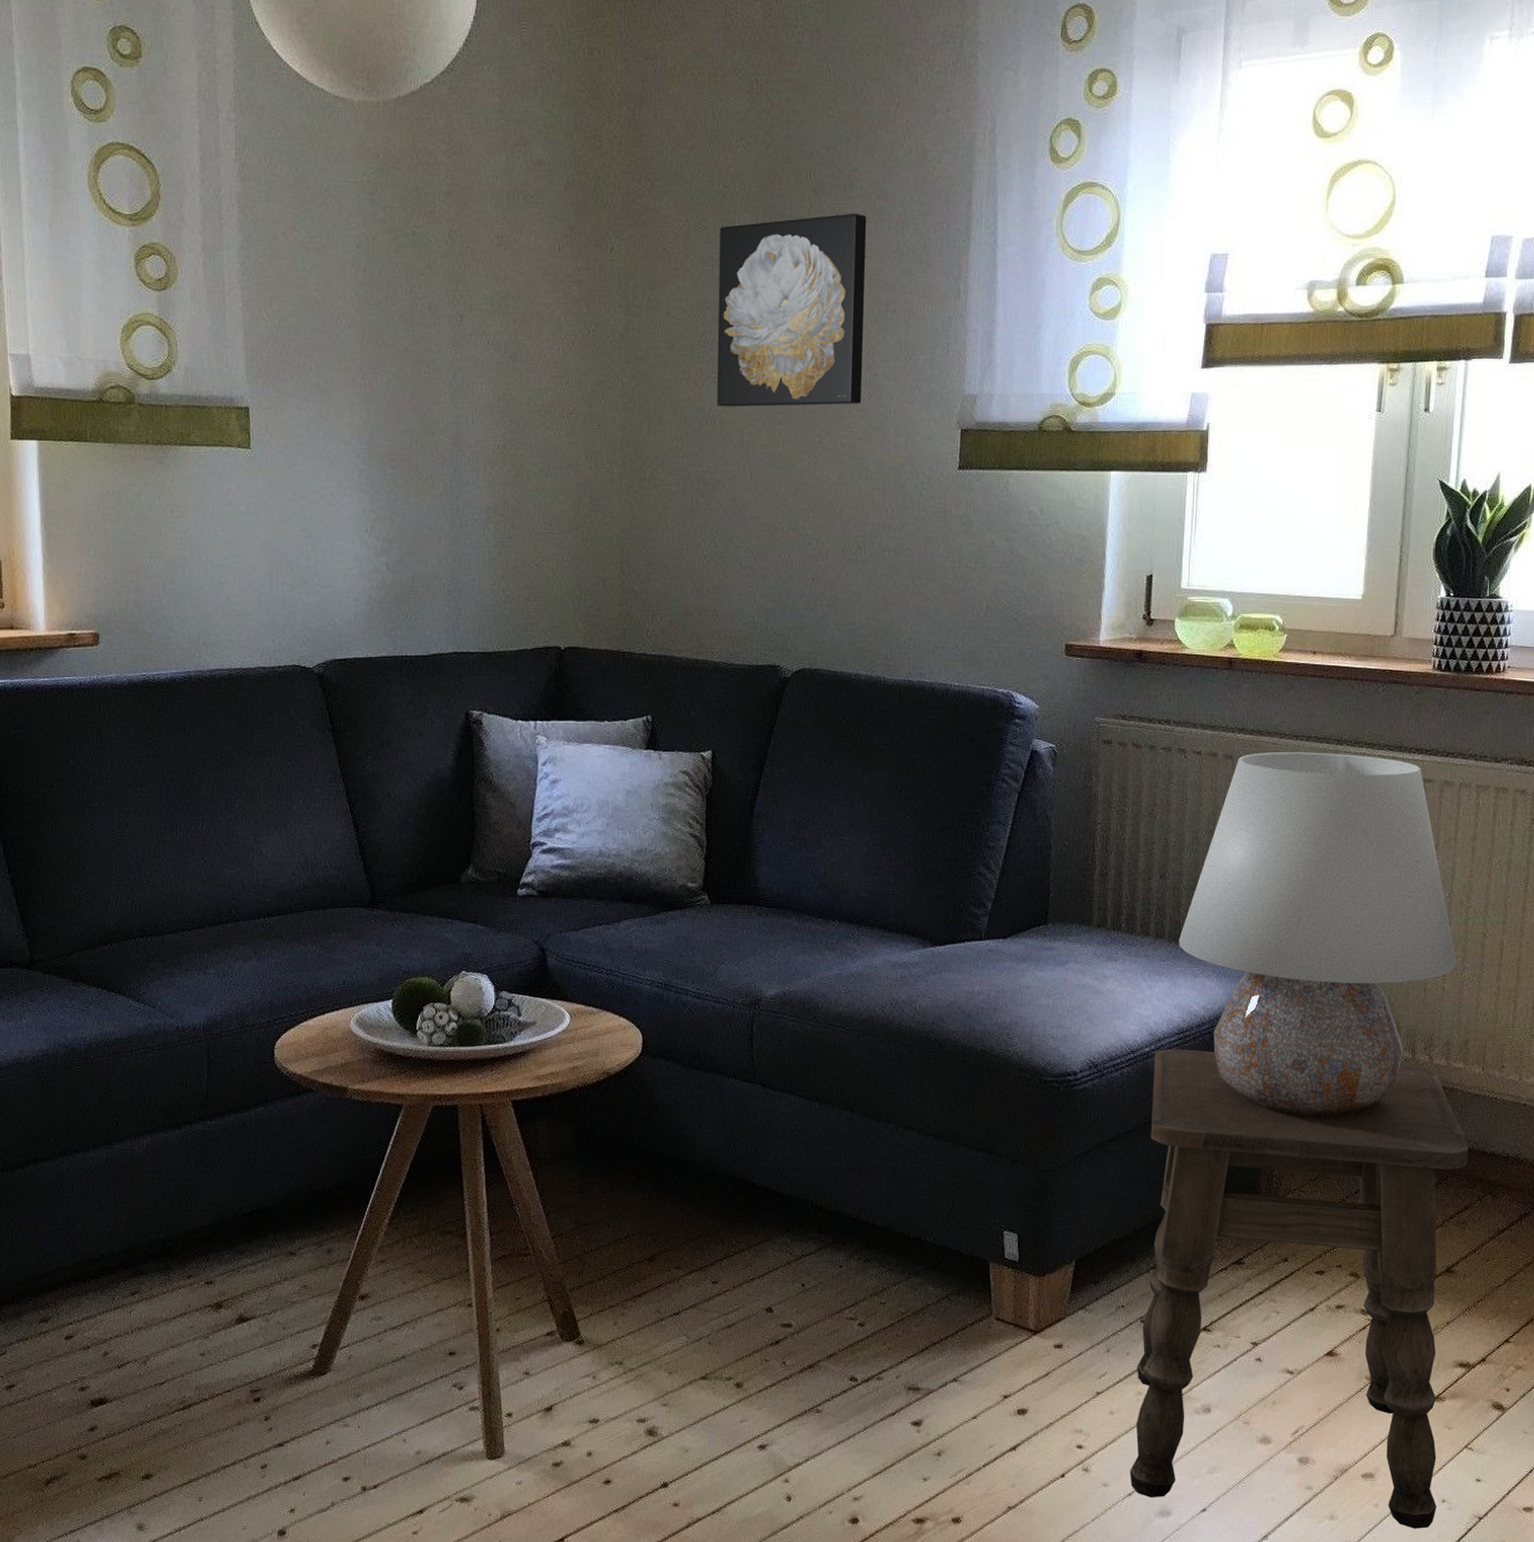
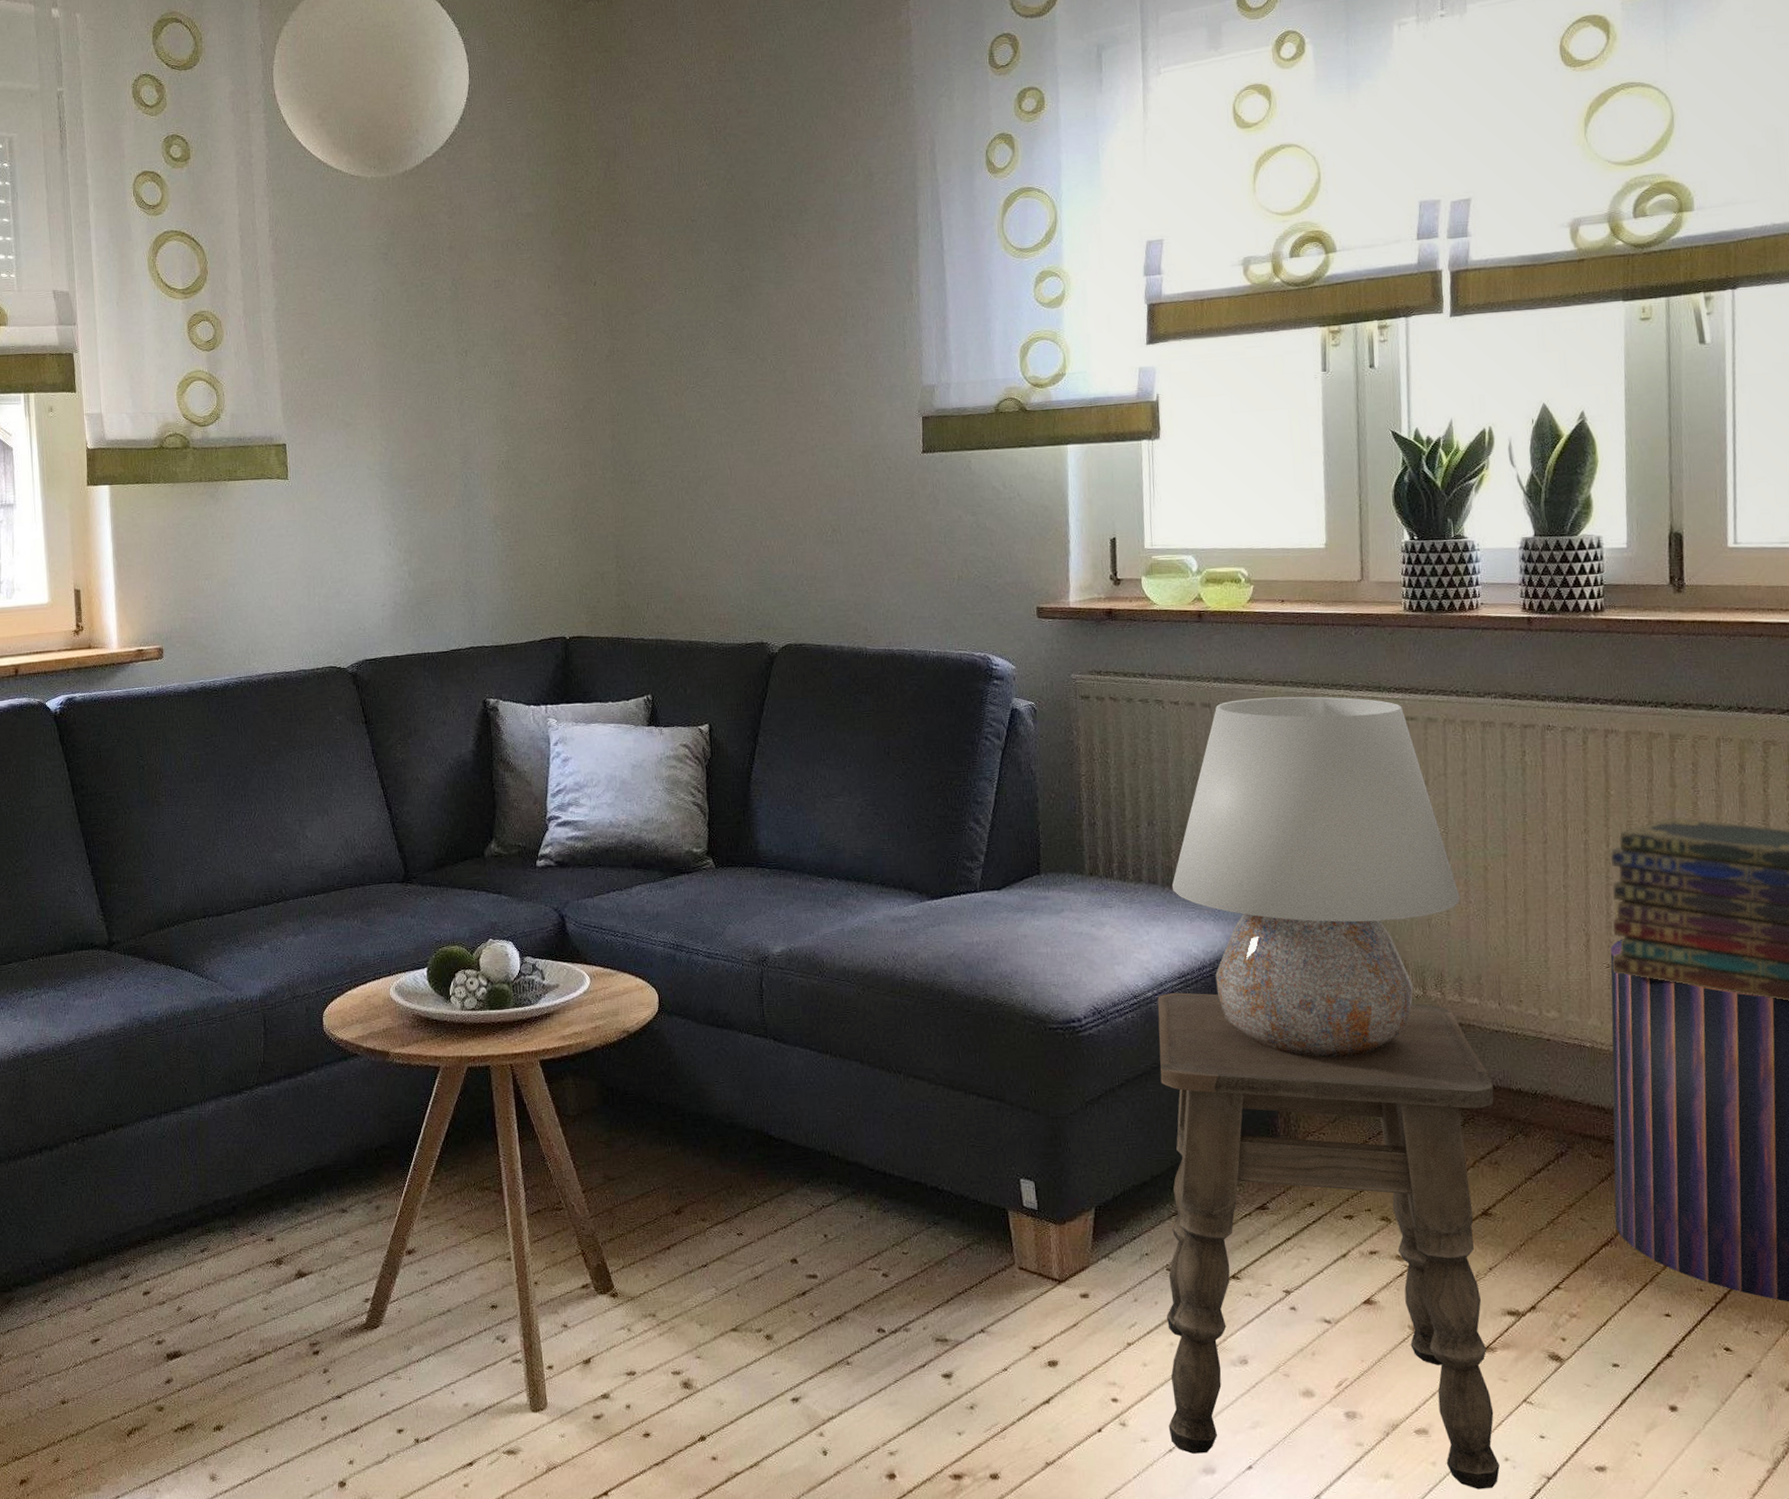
wall art: present [717,213,867,407] -> none [690,233,828,413]

